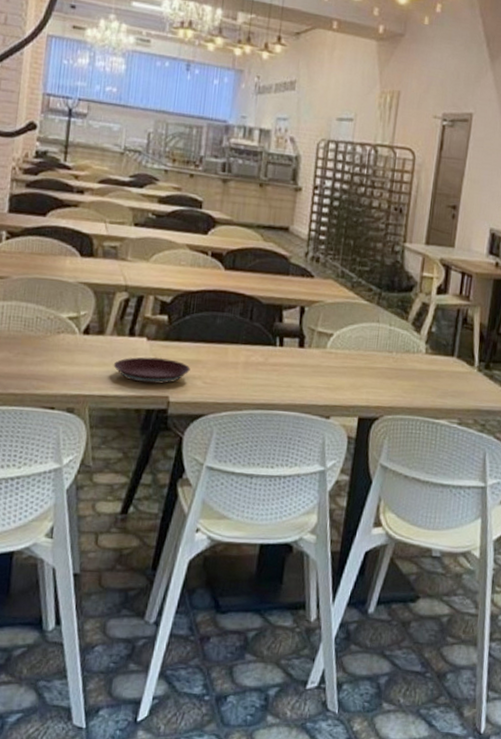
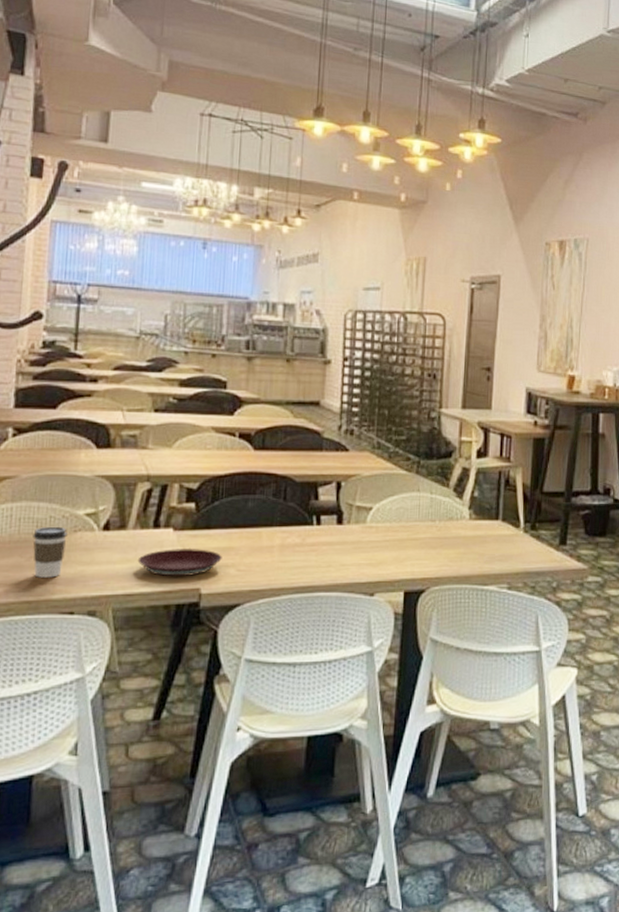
coffee cup: none [20,326,52,374] -> present [33,526,68,578]

